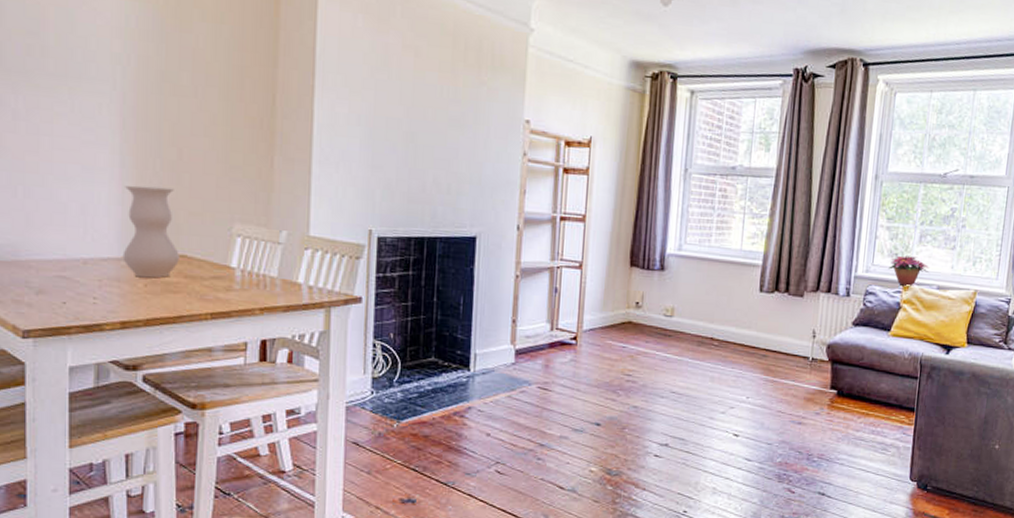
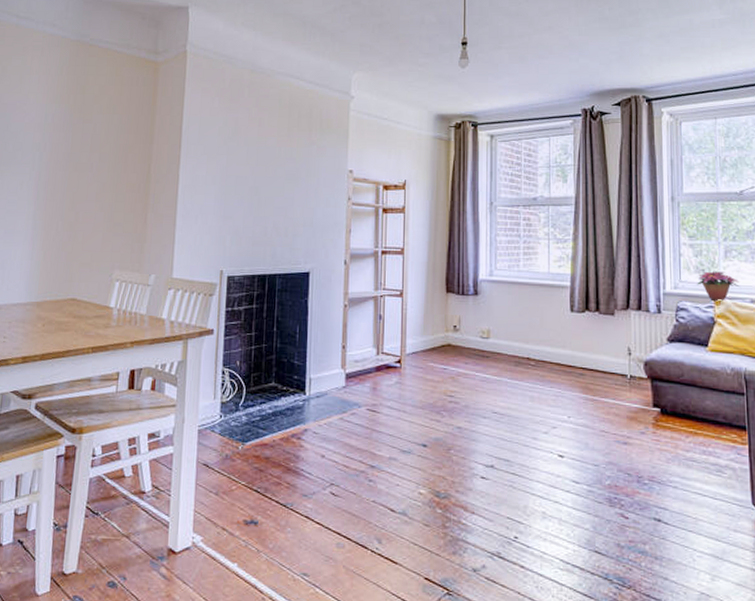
vase: present [122,185,179,279] -> none [28,243,71,319]

